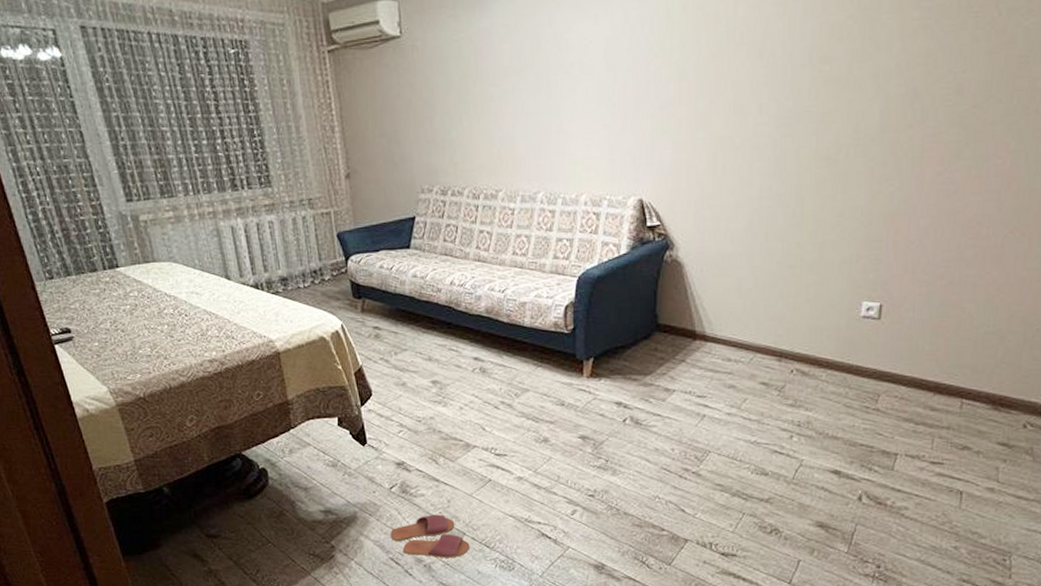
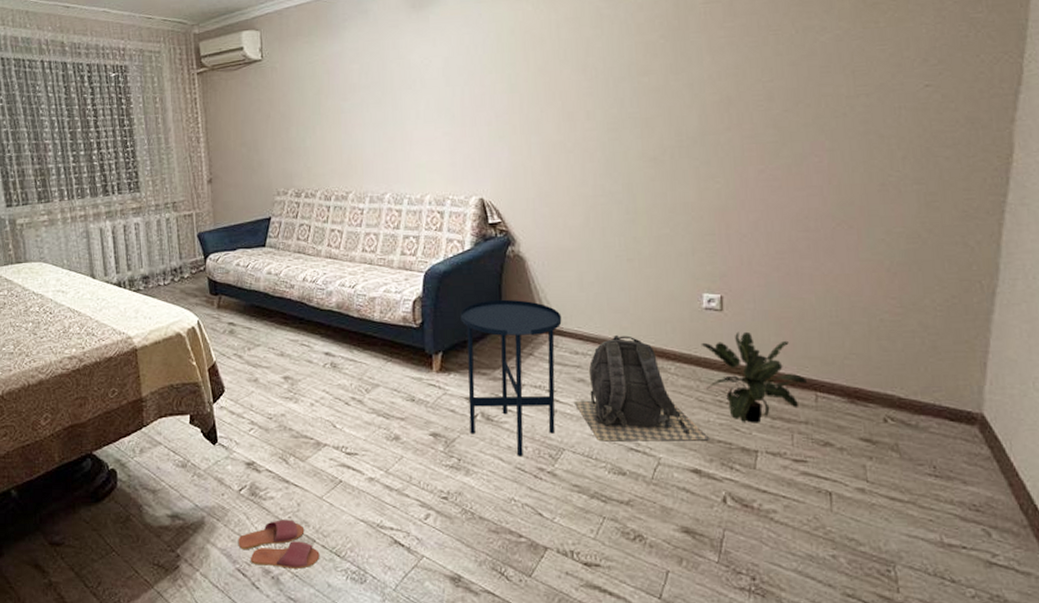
side table: none [613,305,717,458] -> present [460,299,562,456]
backpack: none [724,342,853,444] -> present [575,334,710,441]
potted plant: none [854,340,956,428] -> present [701,331,808,423]

